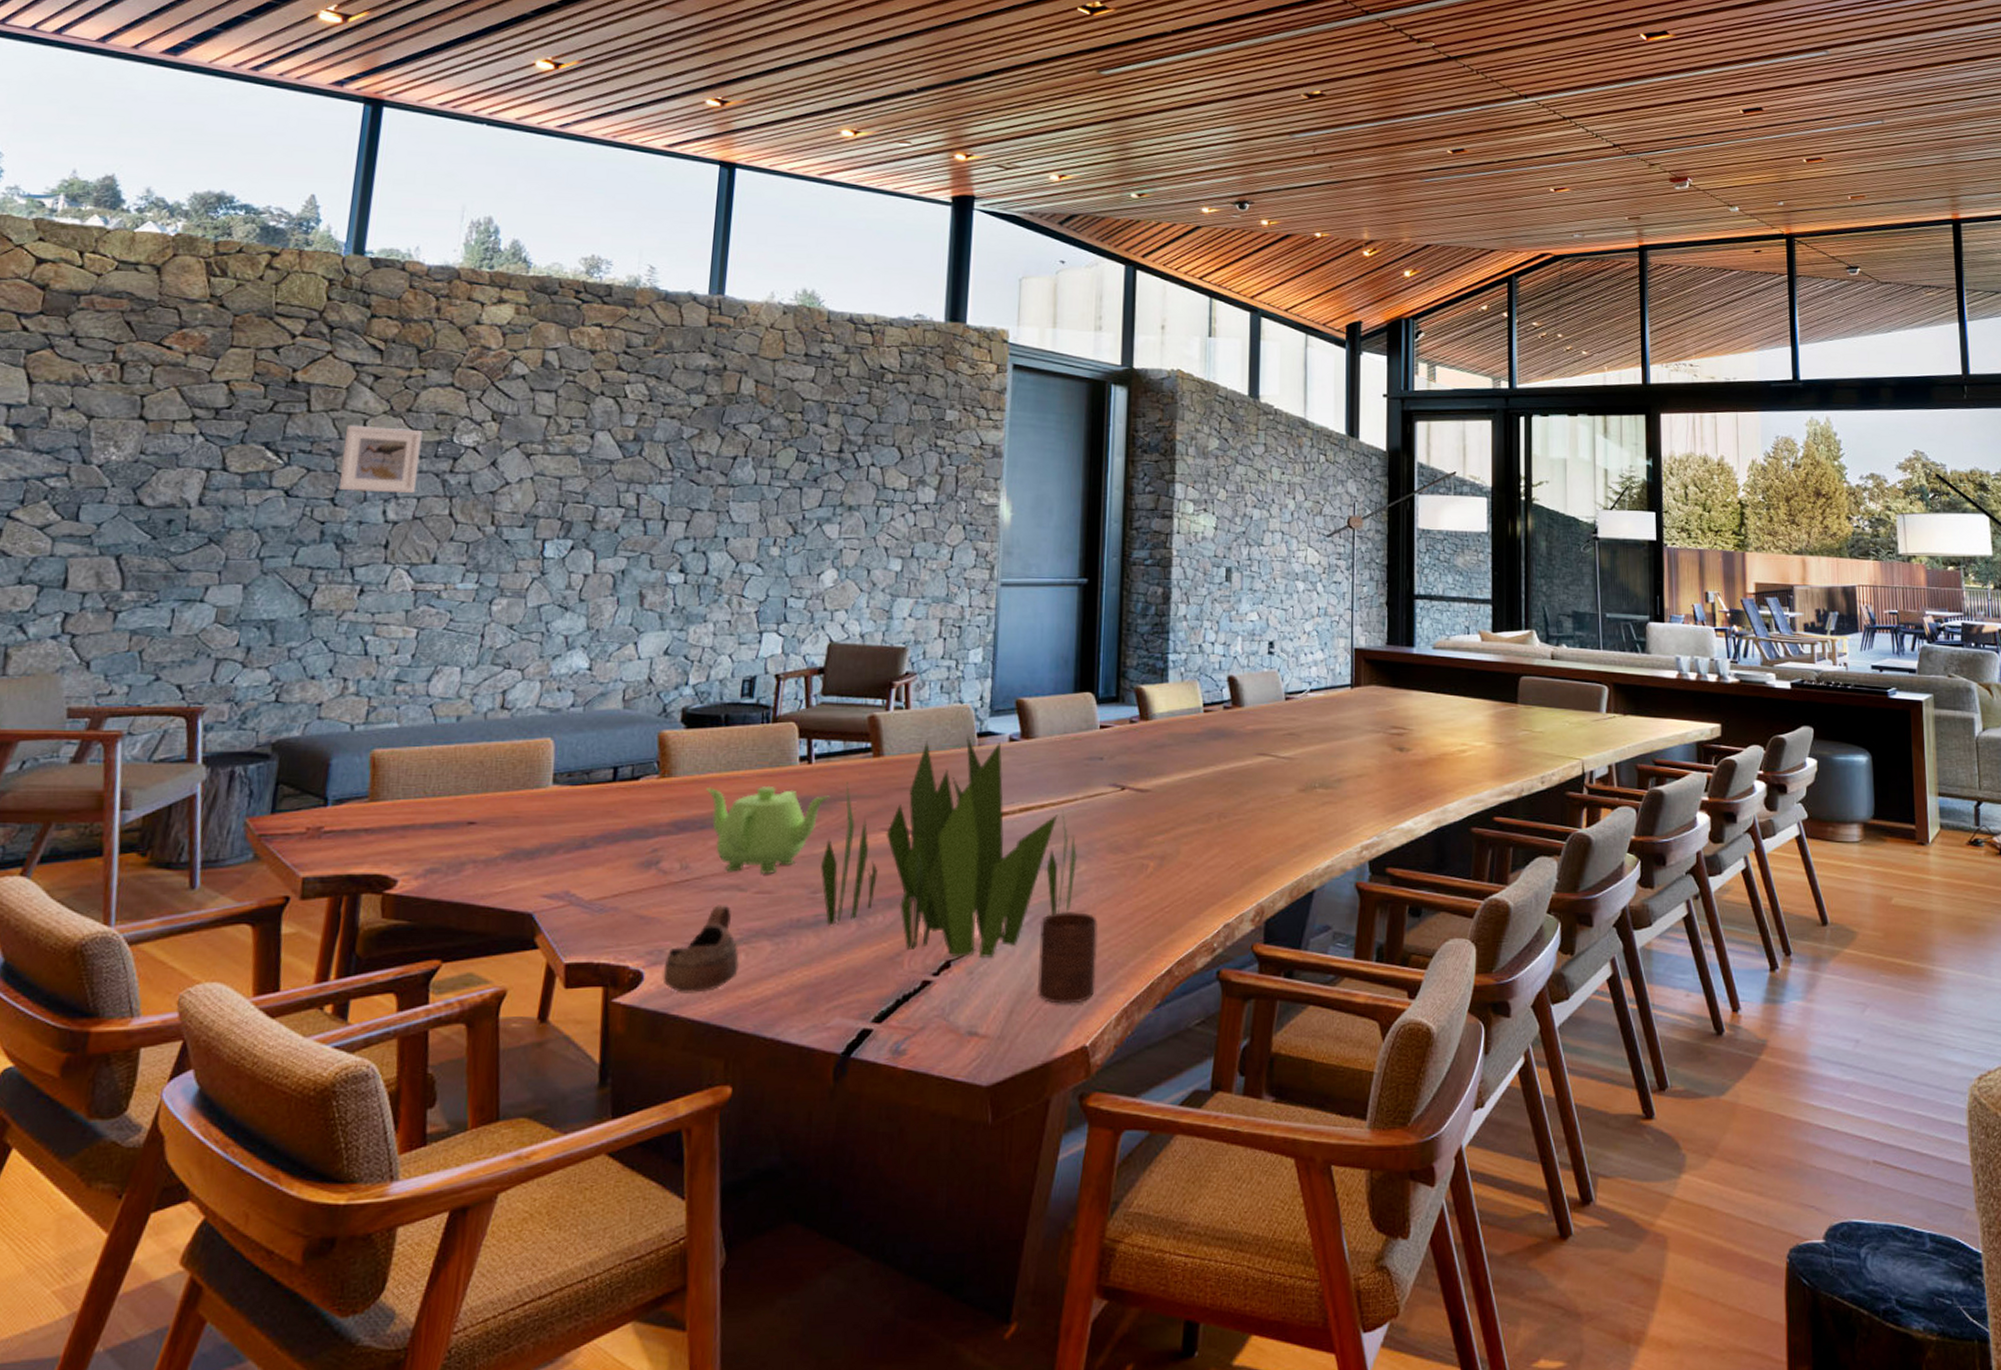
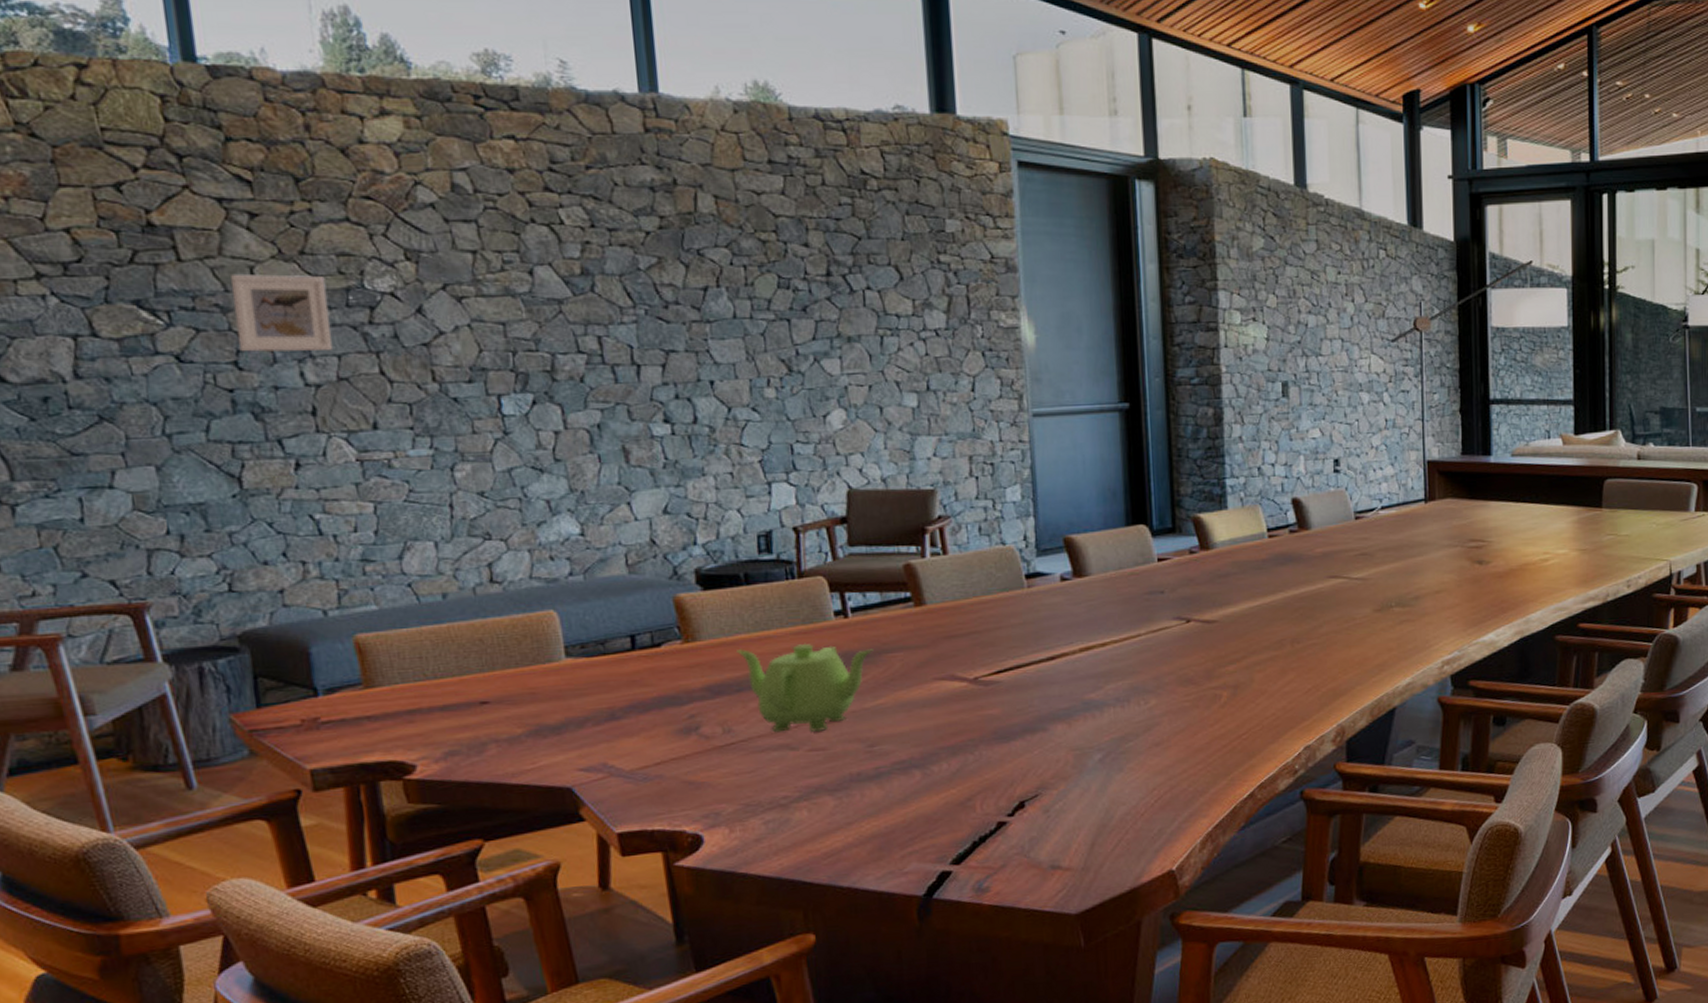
cup: present [663,903,739,993] -> none [723,763,803,852]
plant: present [820,734,1077,959] -> none [874,576,1146,797]
cup: present [1038,912,1098,1004] -> none [1114,745,1177,834]

